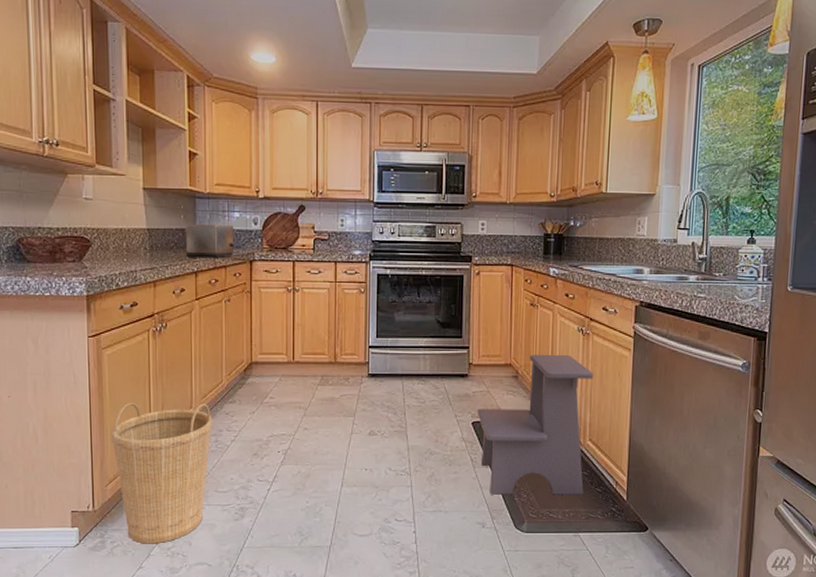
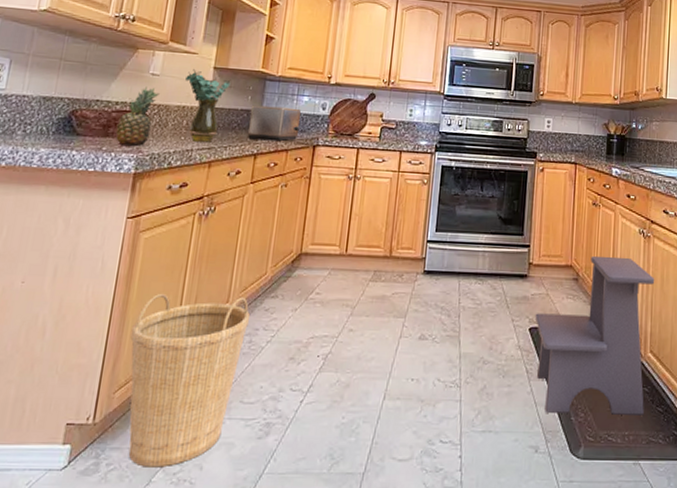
fruit: none [62,211,96,271] -> present [115,86,160,146]
vase: none [118,190,162,263] -> present [185,68,231,142]

